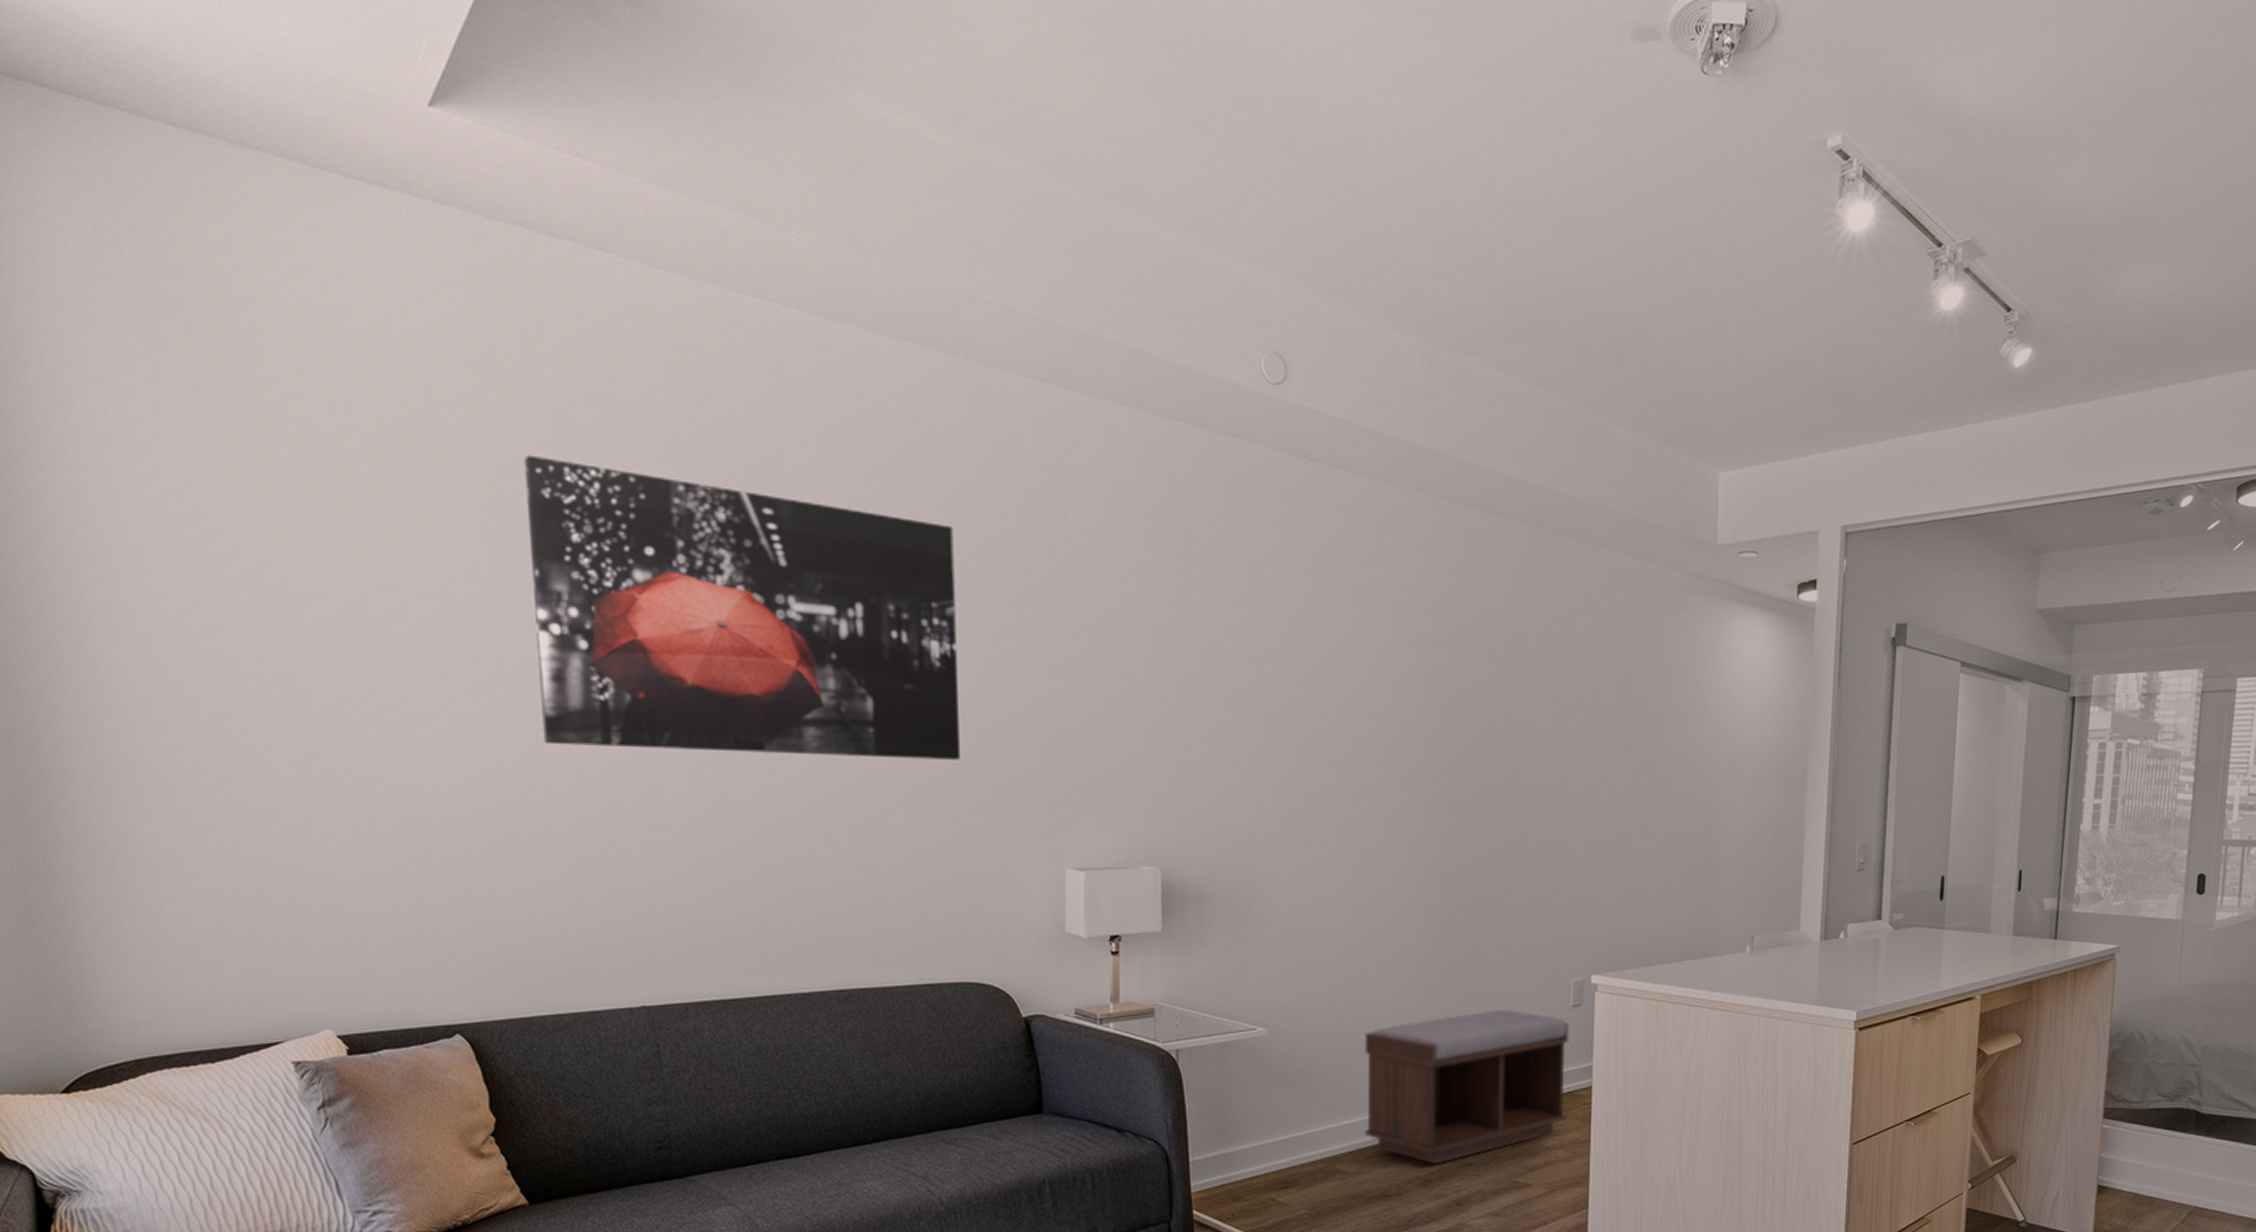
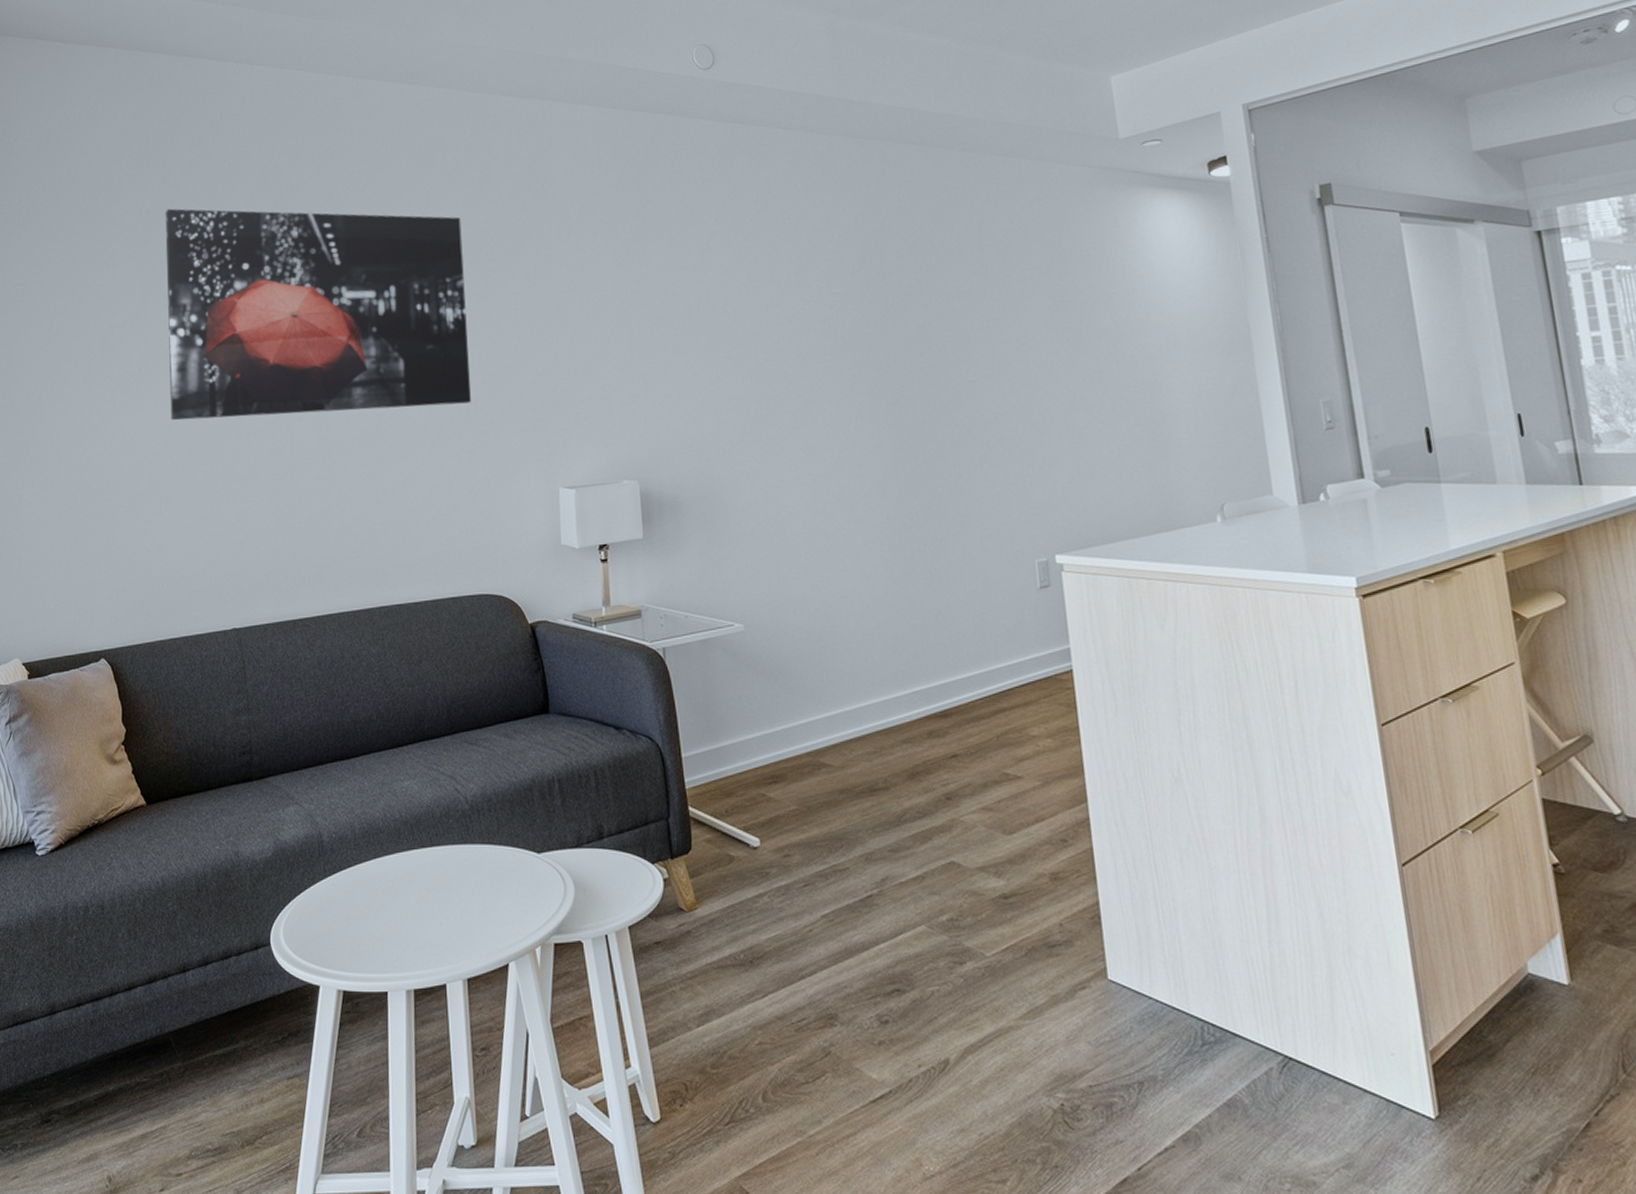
bench: present [1364,1008,1569,1165] -> none [836,593,1051,757]

